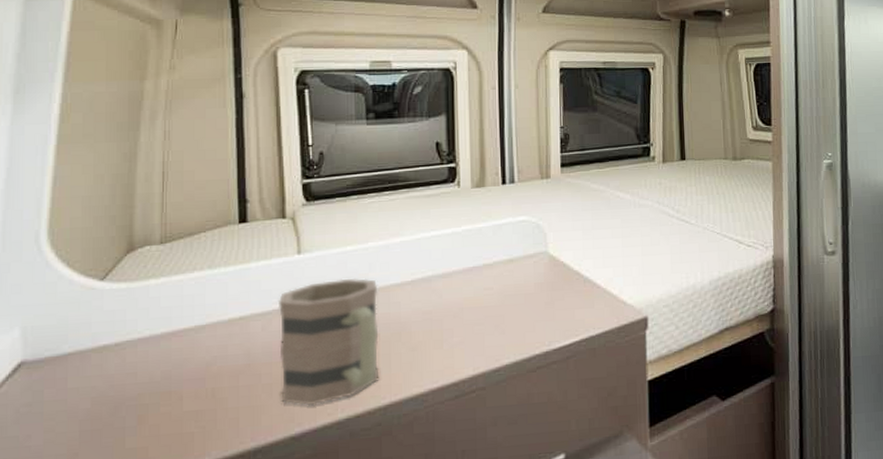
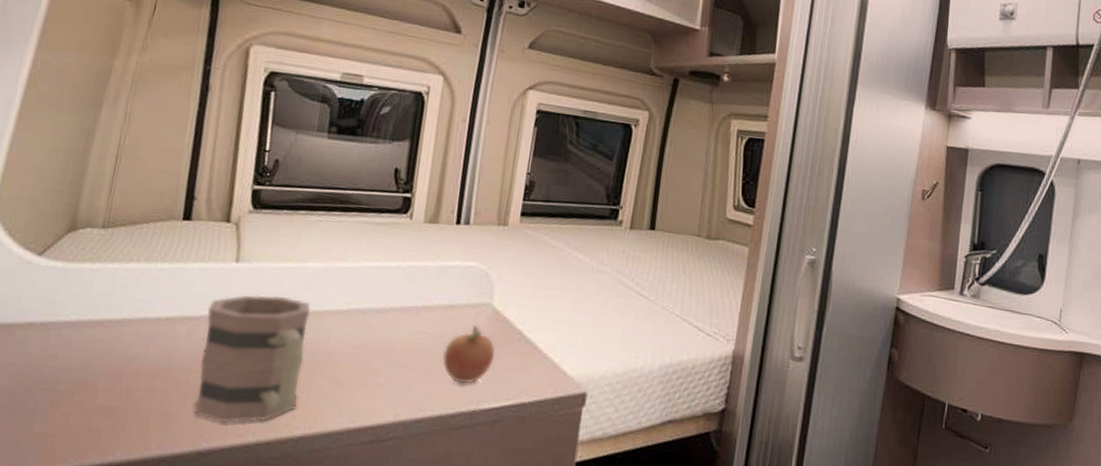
fruit: none [509,274,558,329] -> present [442,325,495,384]

